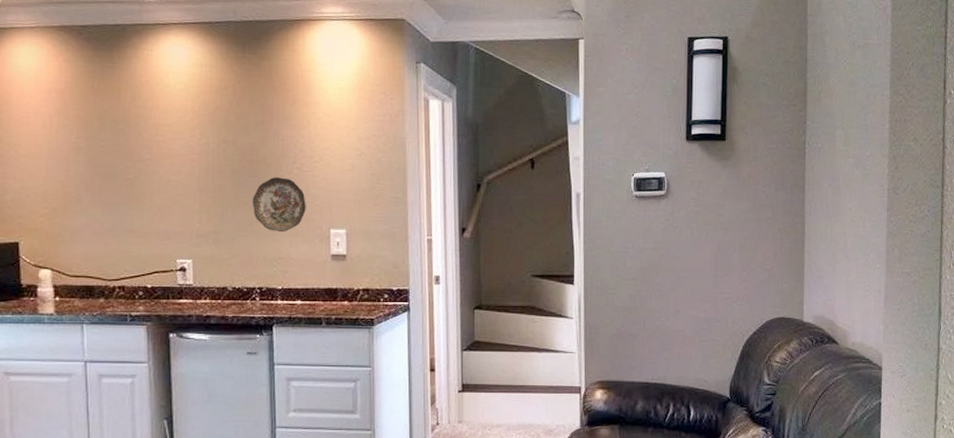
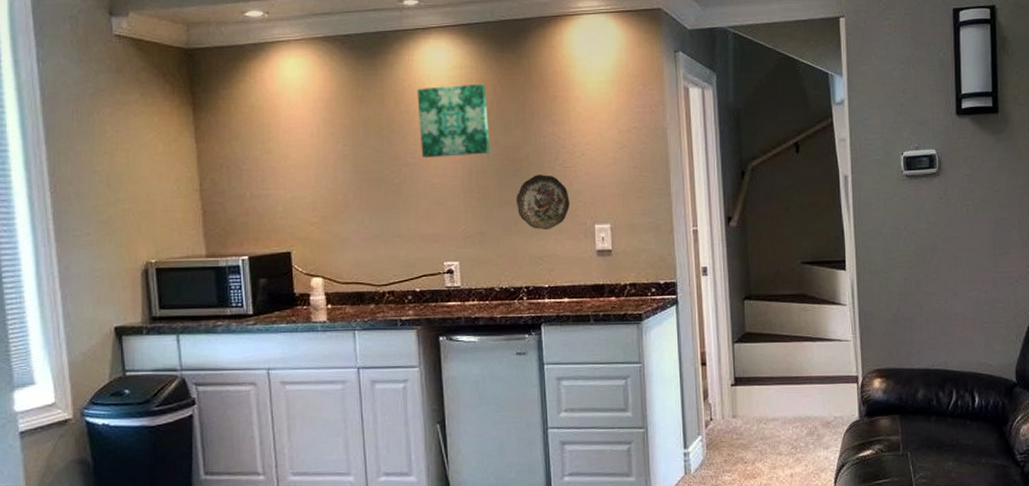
wall art: none [155,82,228,155] -> present [417,83,491,159]

